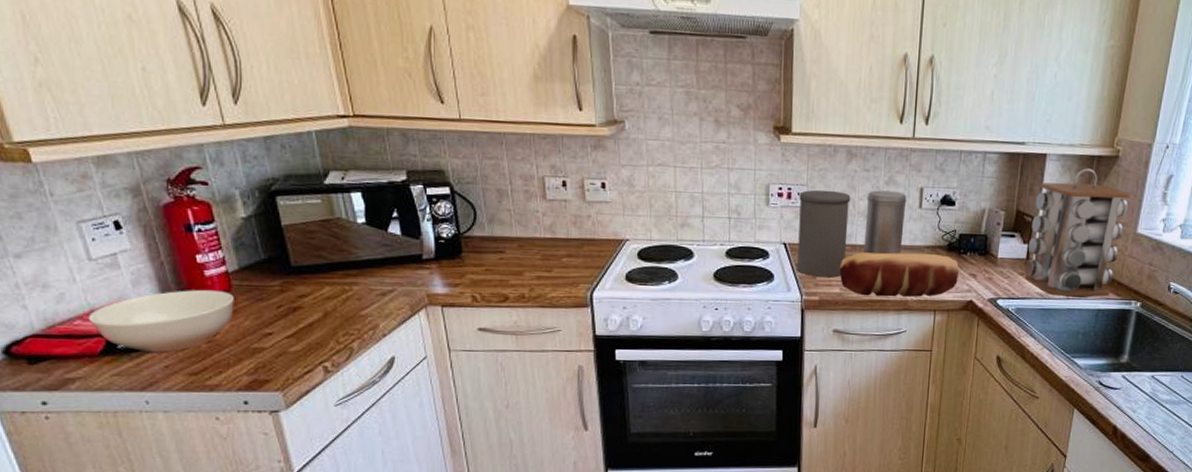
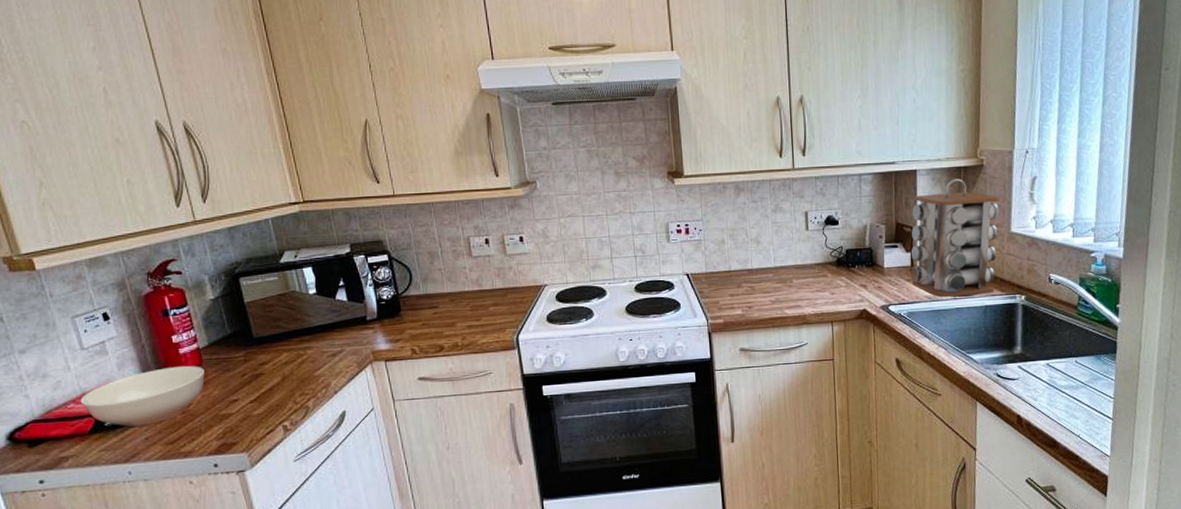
canister: present [797,189,851,278] -> none [696,222,744,302]
bread loaf: present [839,252,959,297] -> none [739,270,850,315]
canister: present [863,190,907,255] -> none [757,217,795,276]

